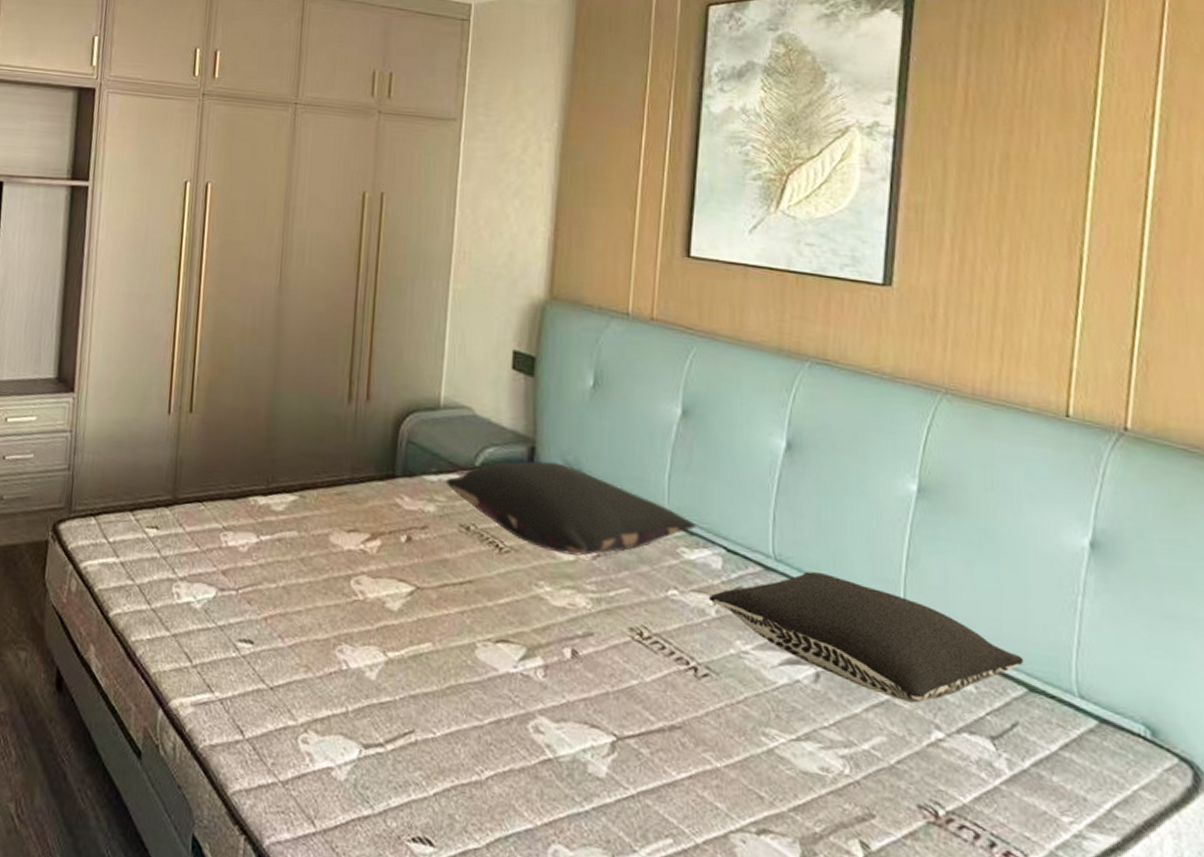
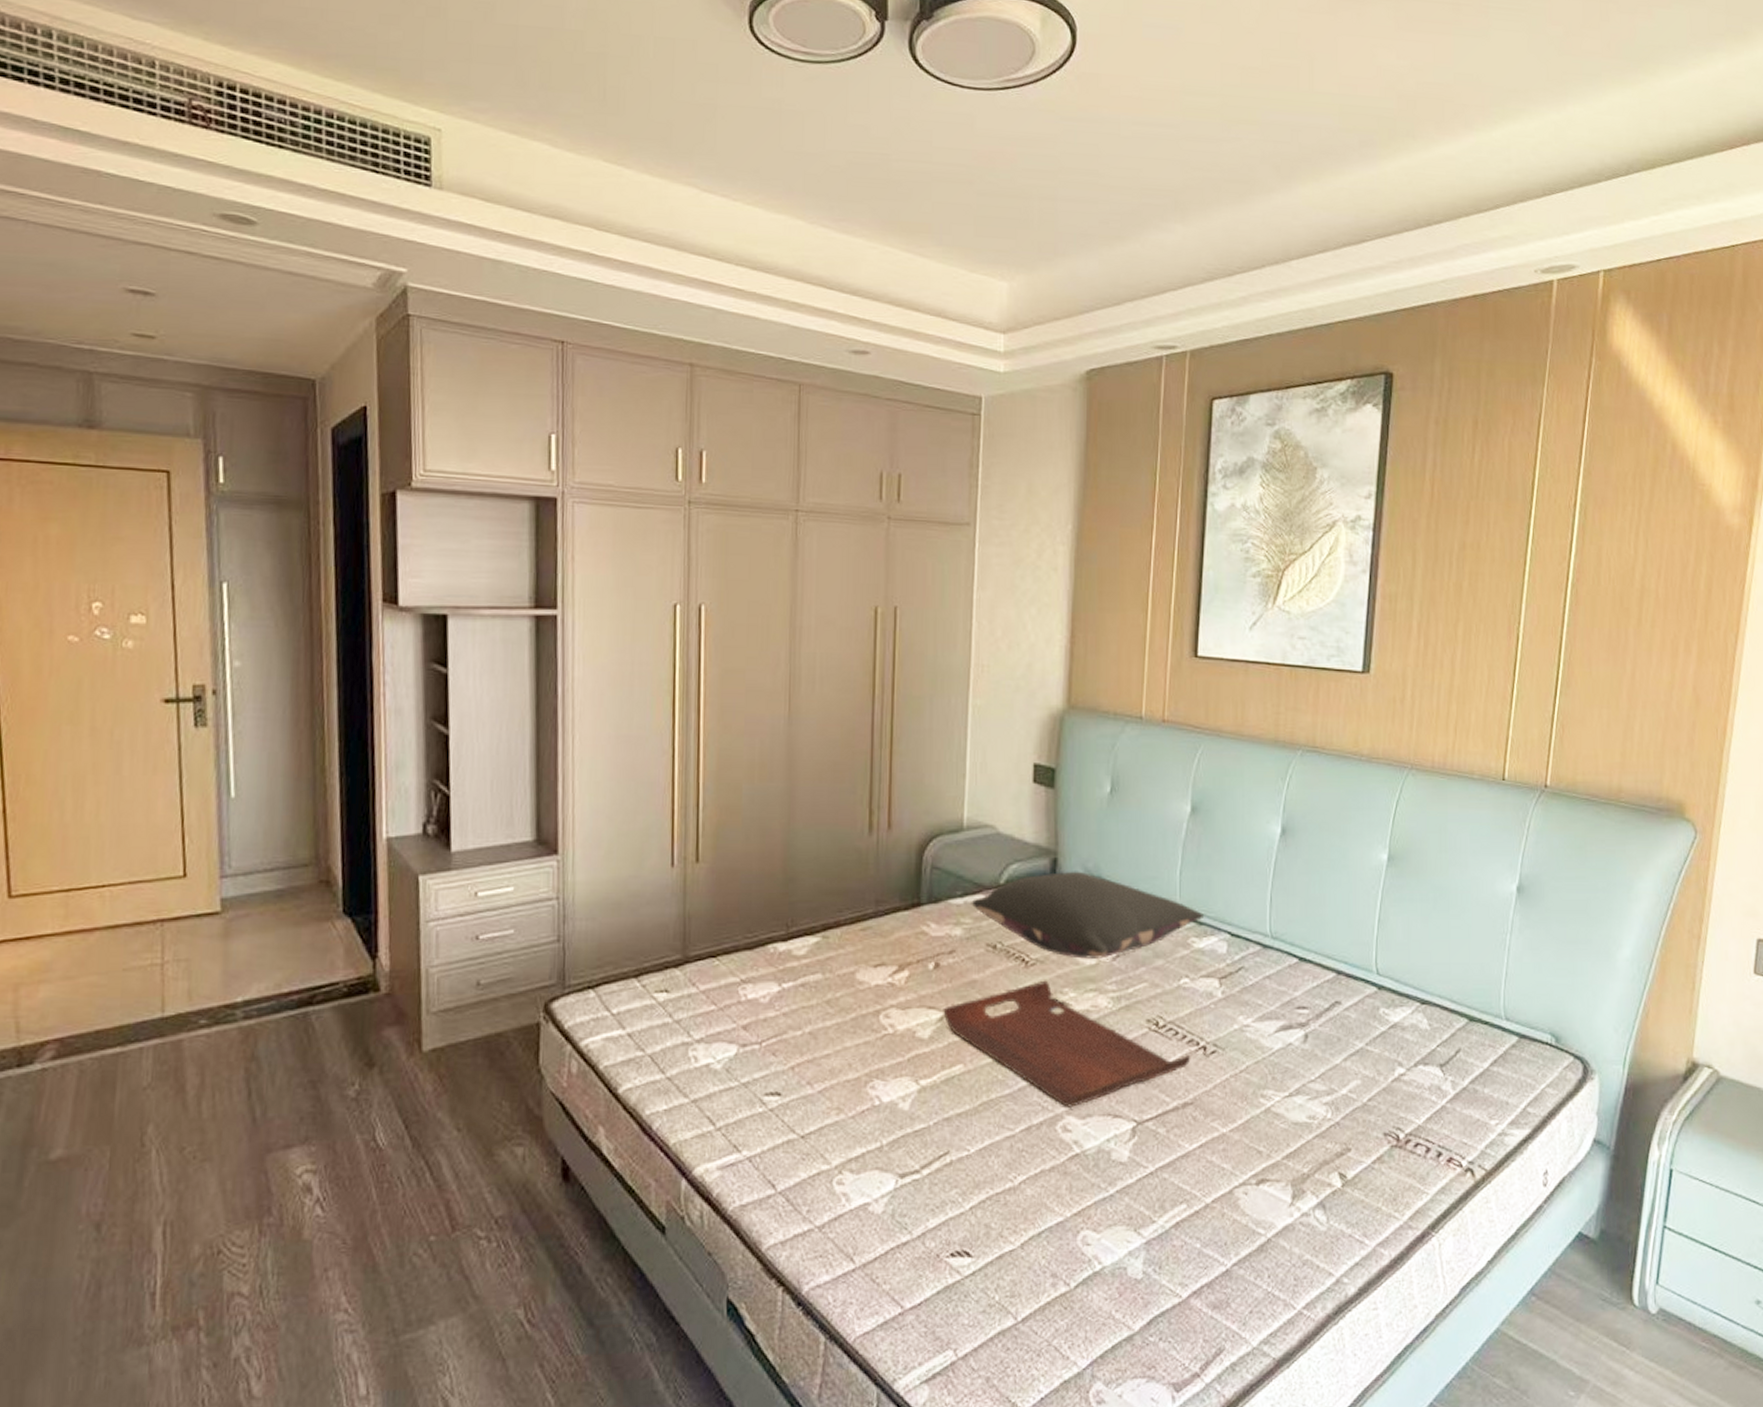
serving tray: none [413,569,680,708] -> present [943,980,1191,1107]
pillow: present [708,571,1024,703] -> none [1215,944,1466,1047]

